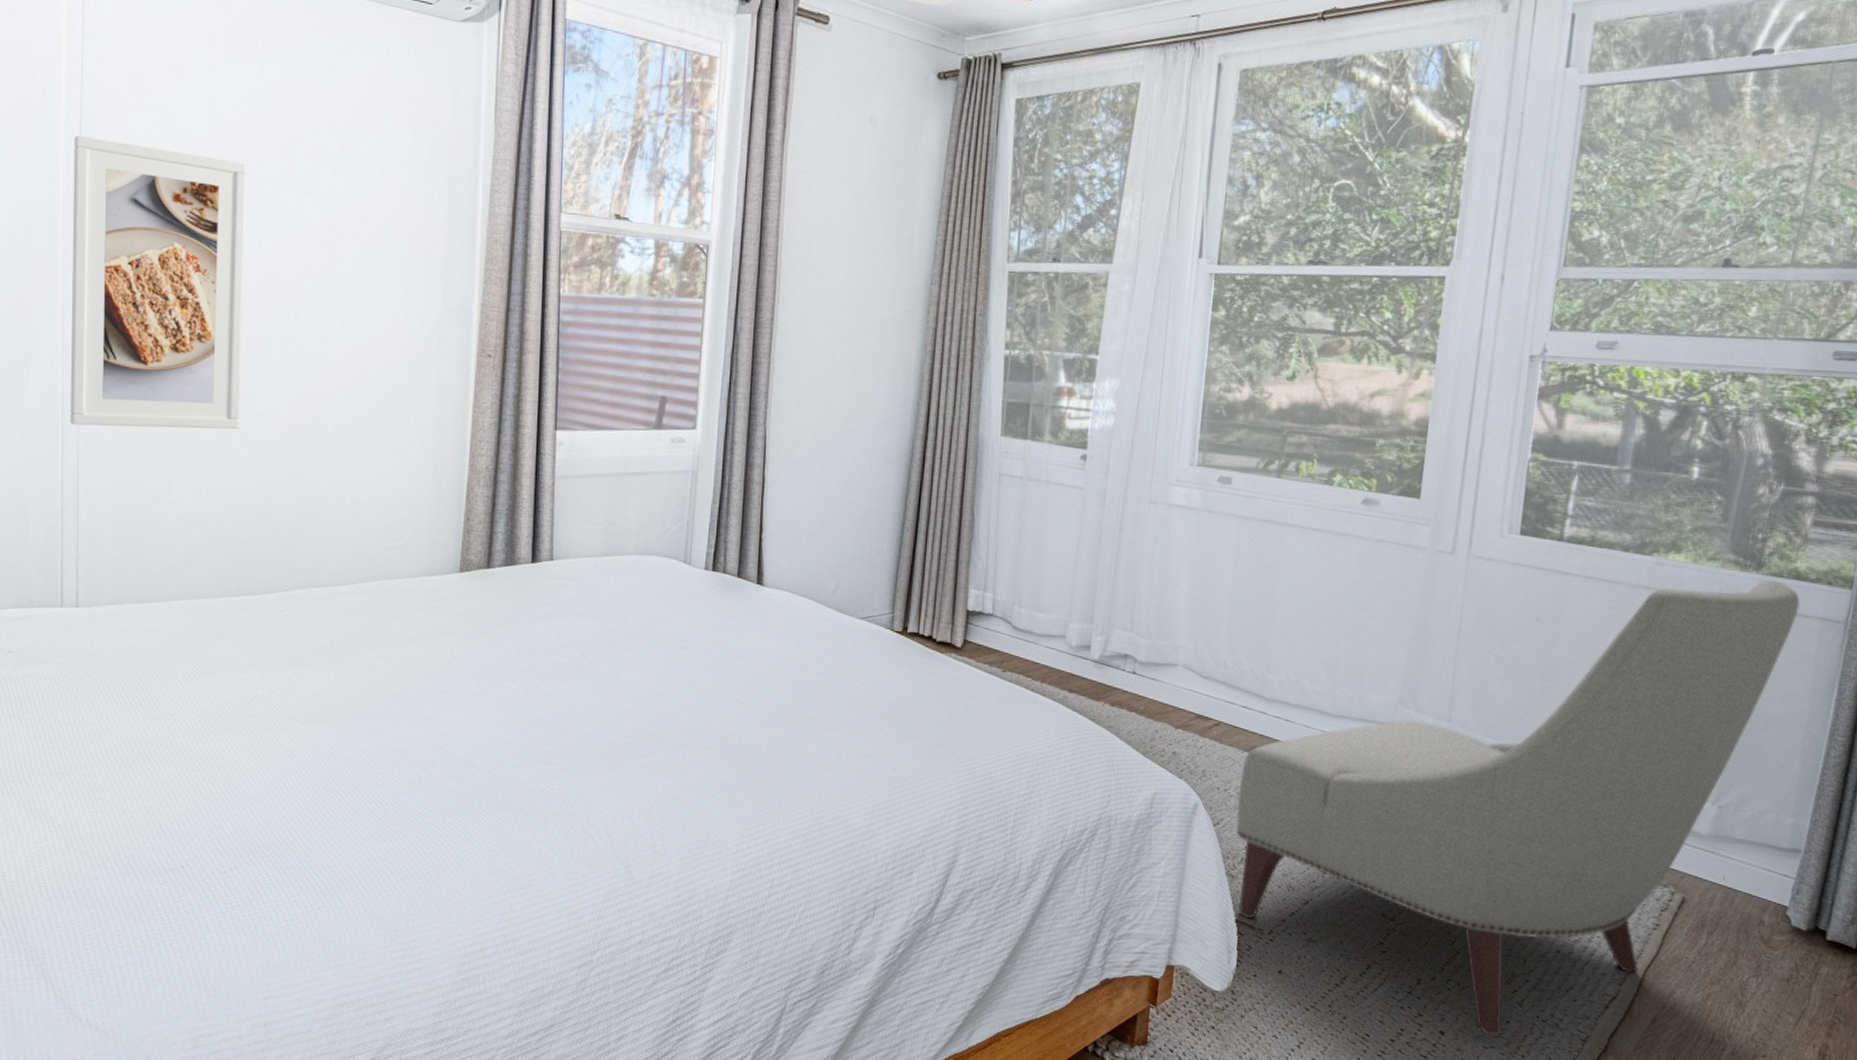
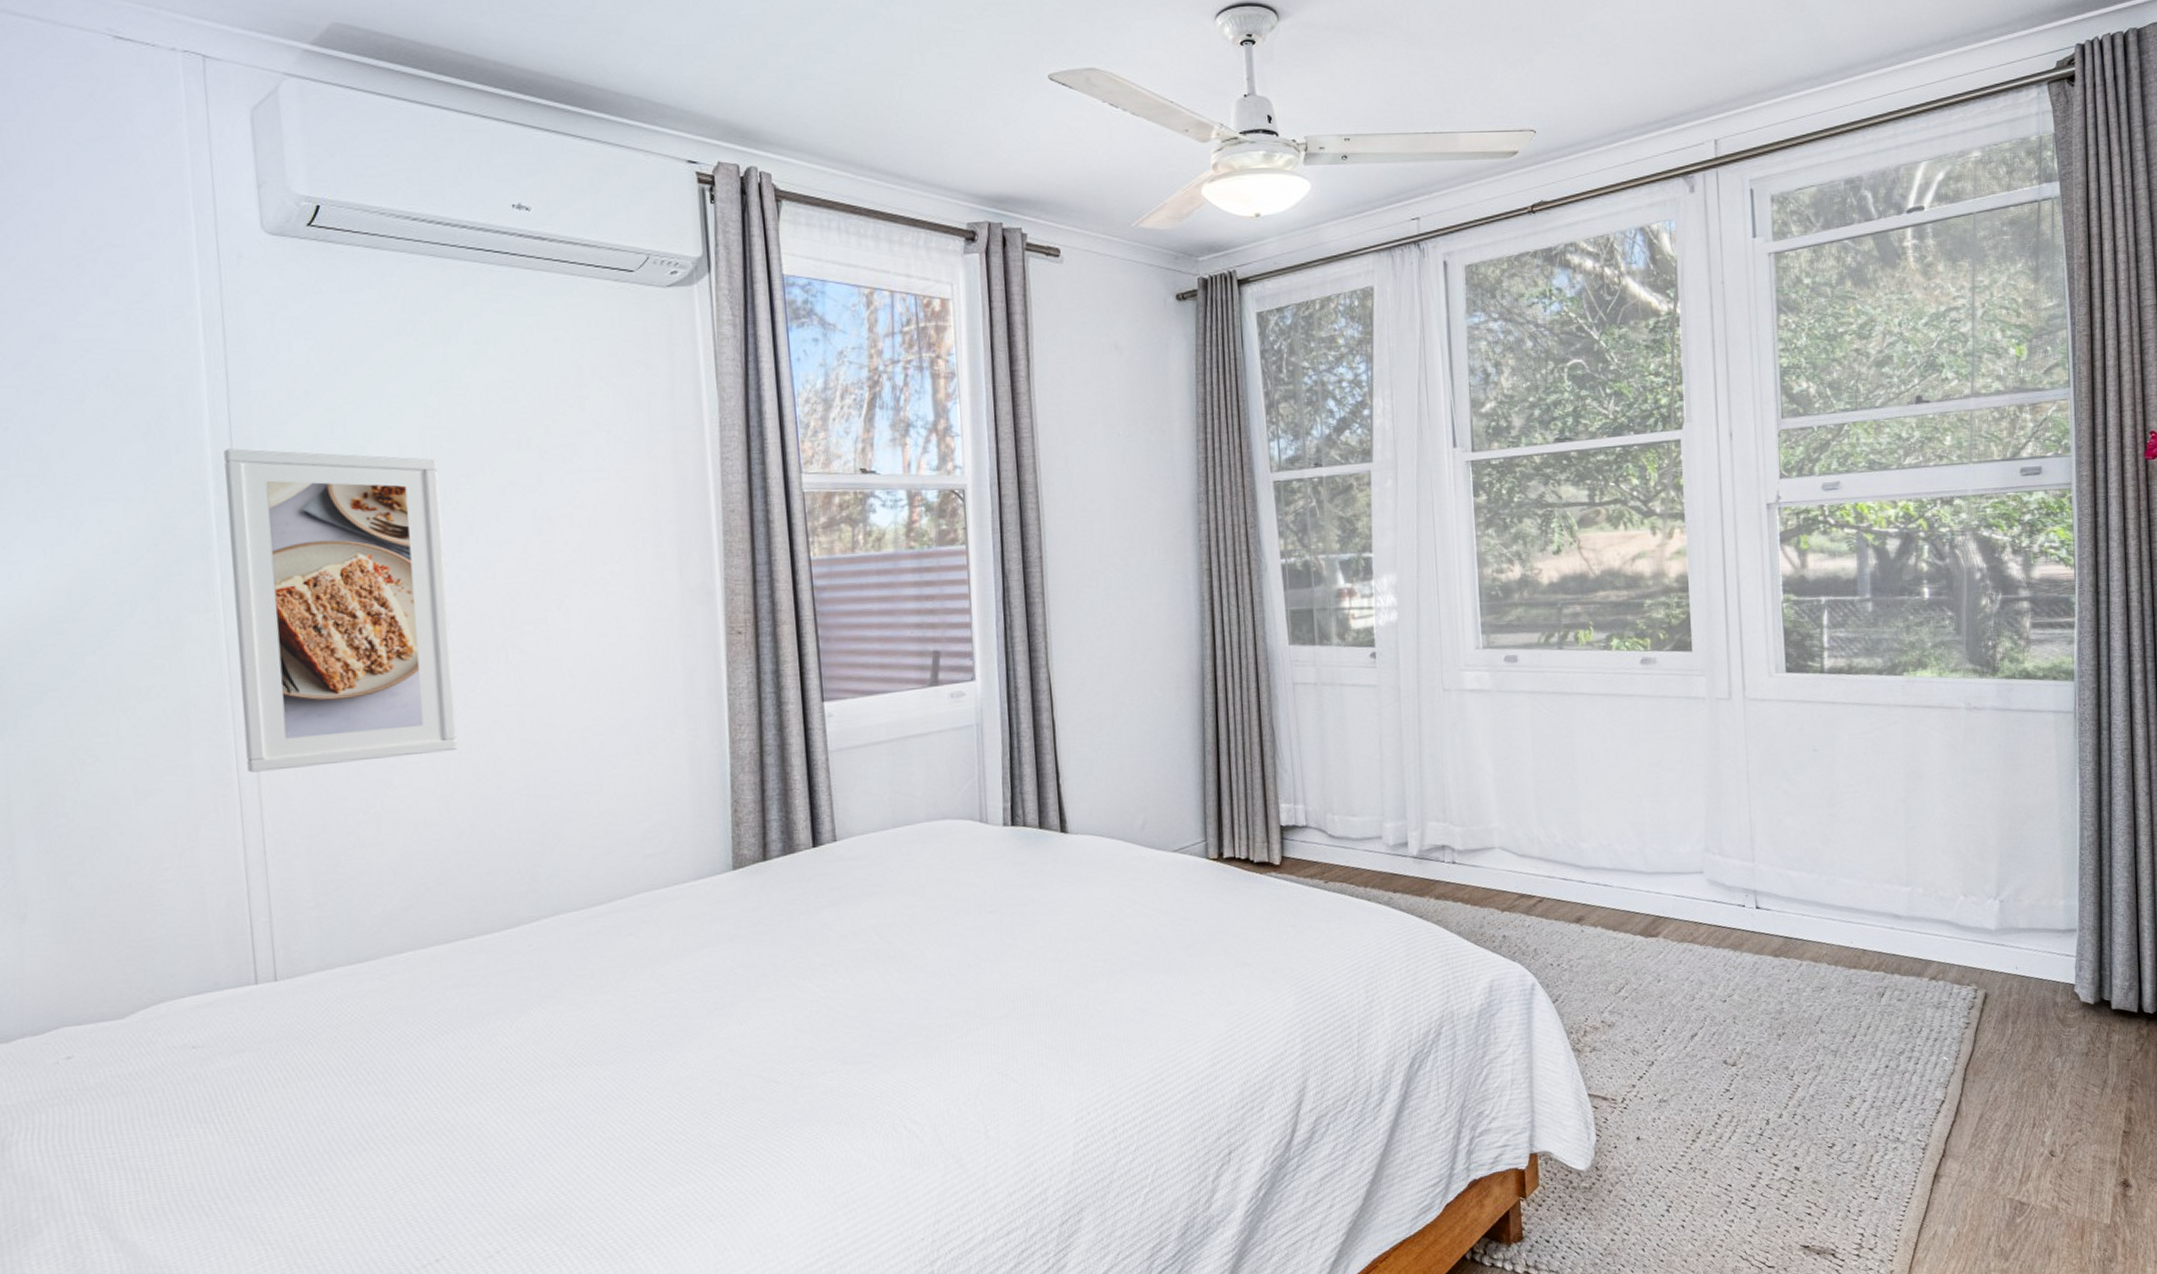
chair: present [1236,580,1800,1037] -> none [1570,682,2034,1162]

